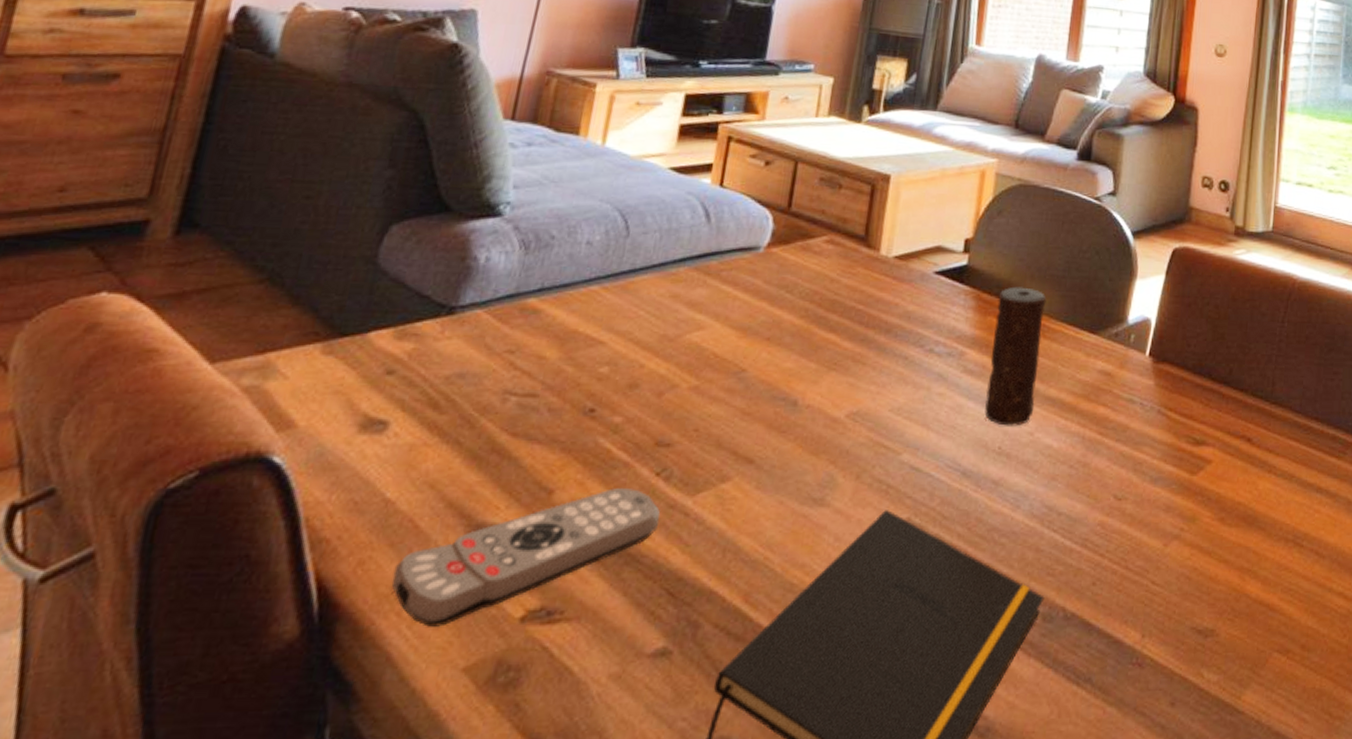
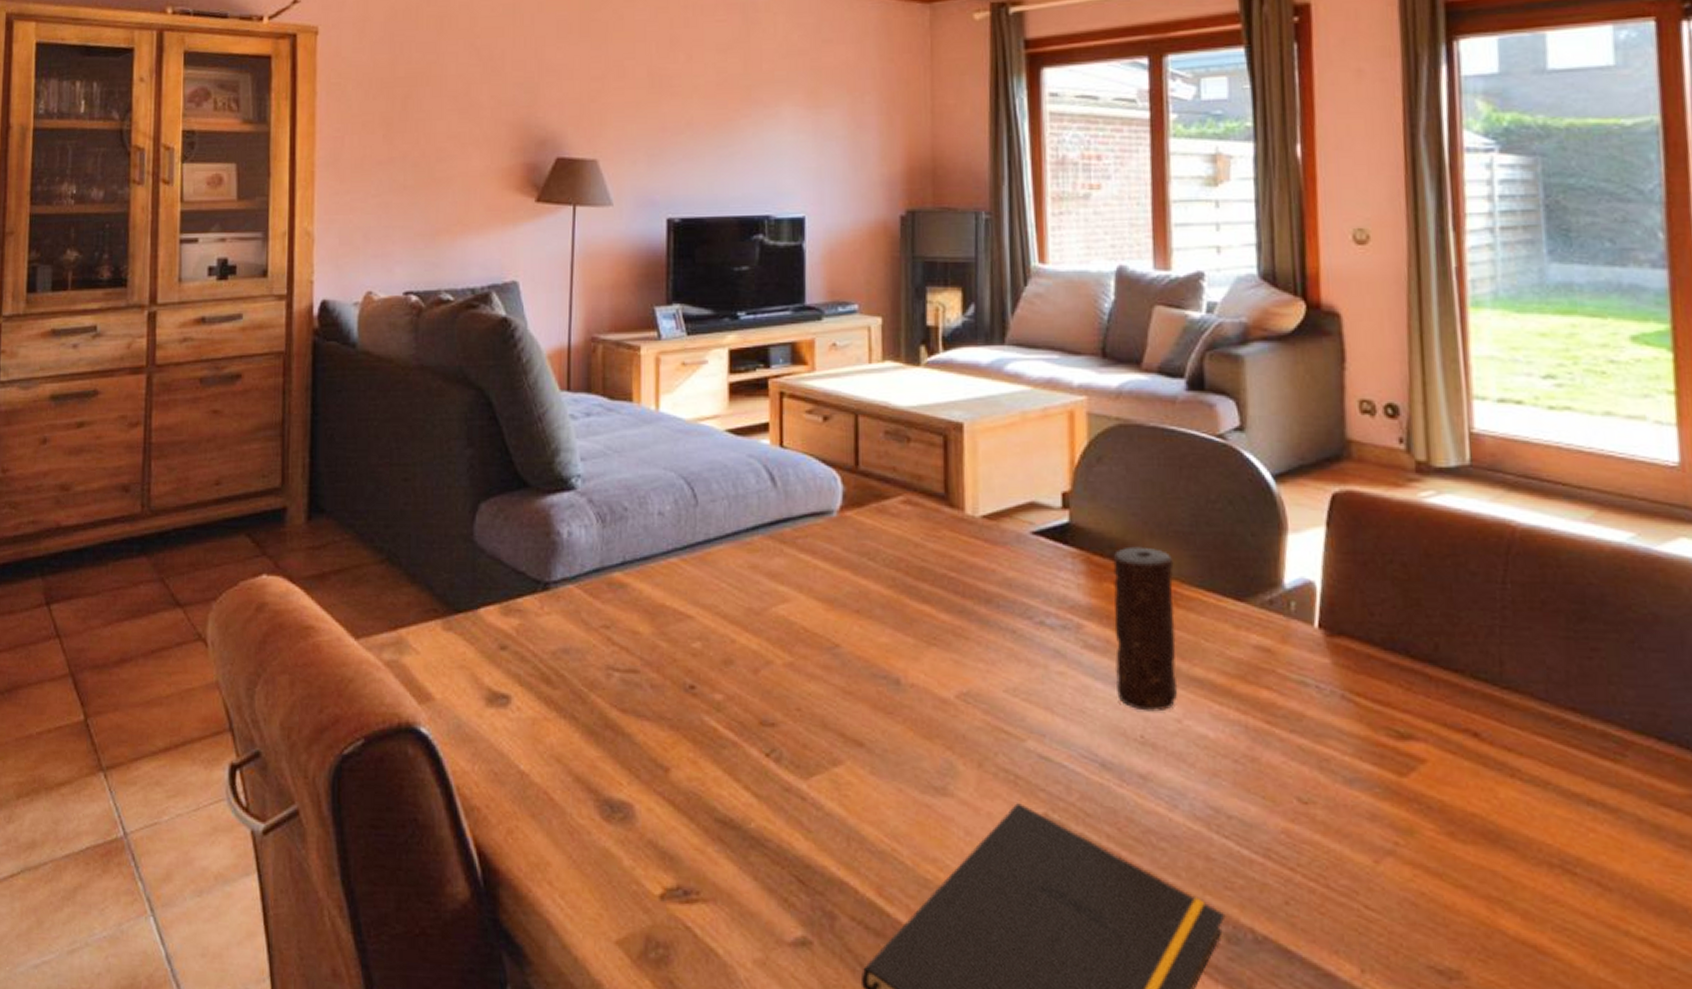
remote control: present [391,488,660,627] -> none [539,768,776,898]

